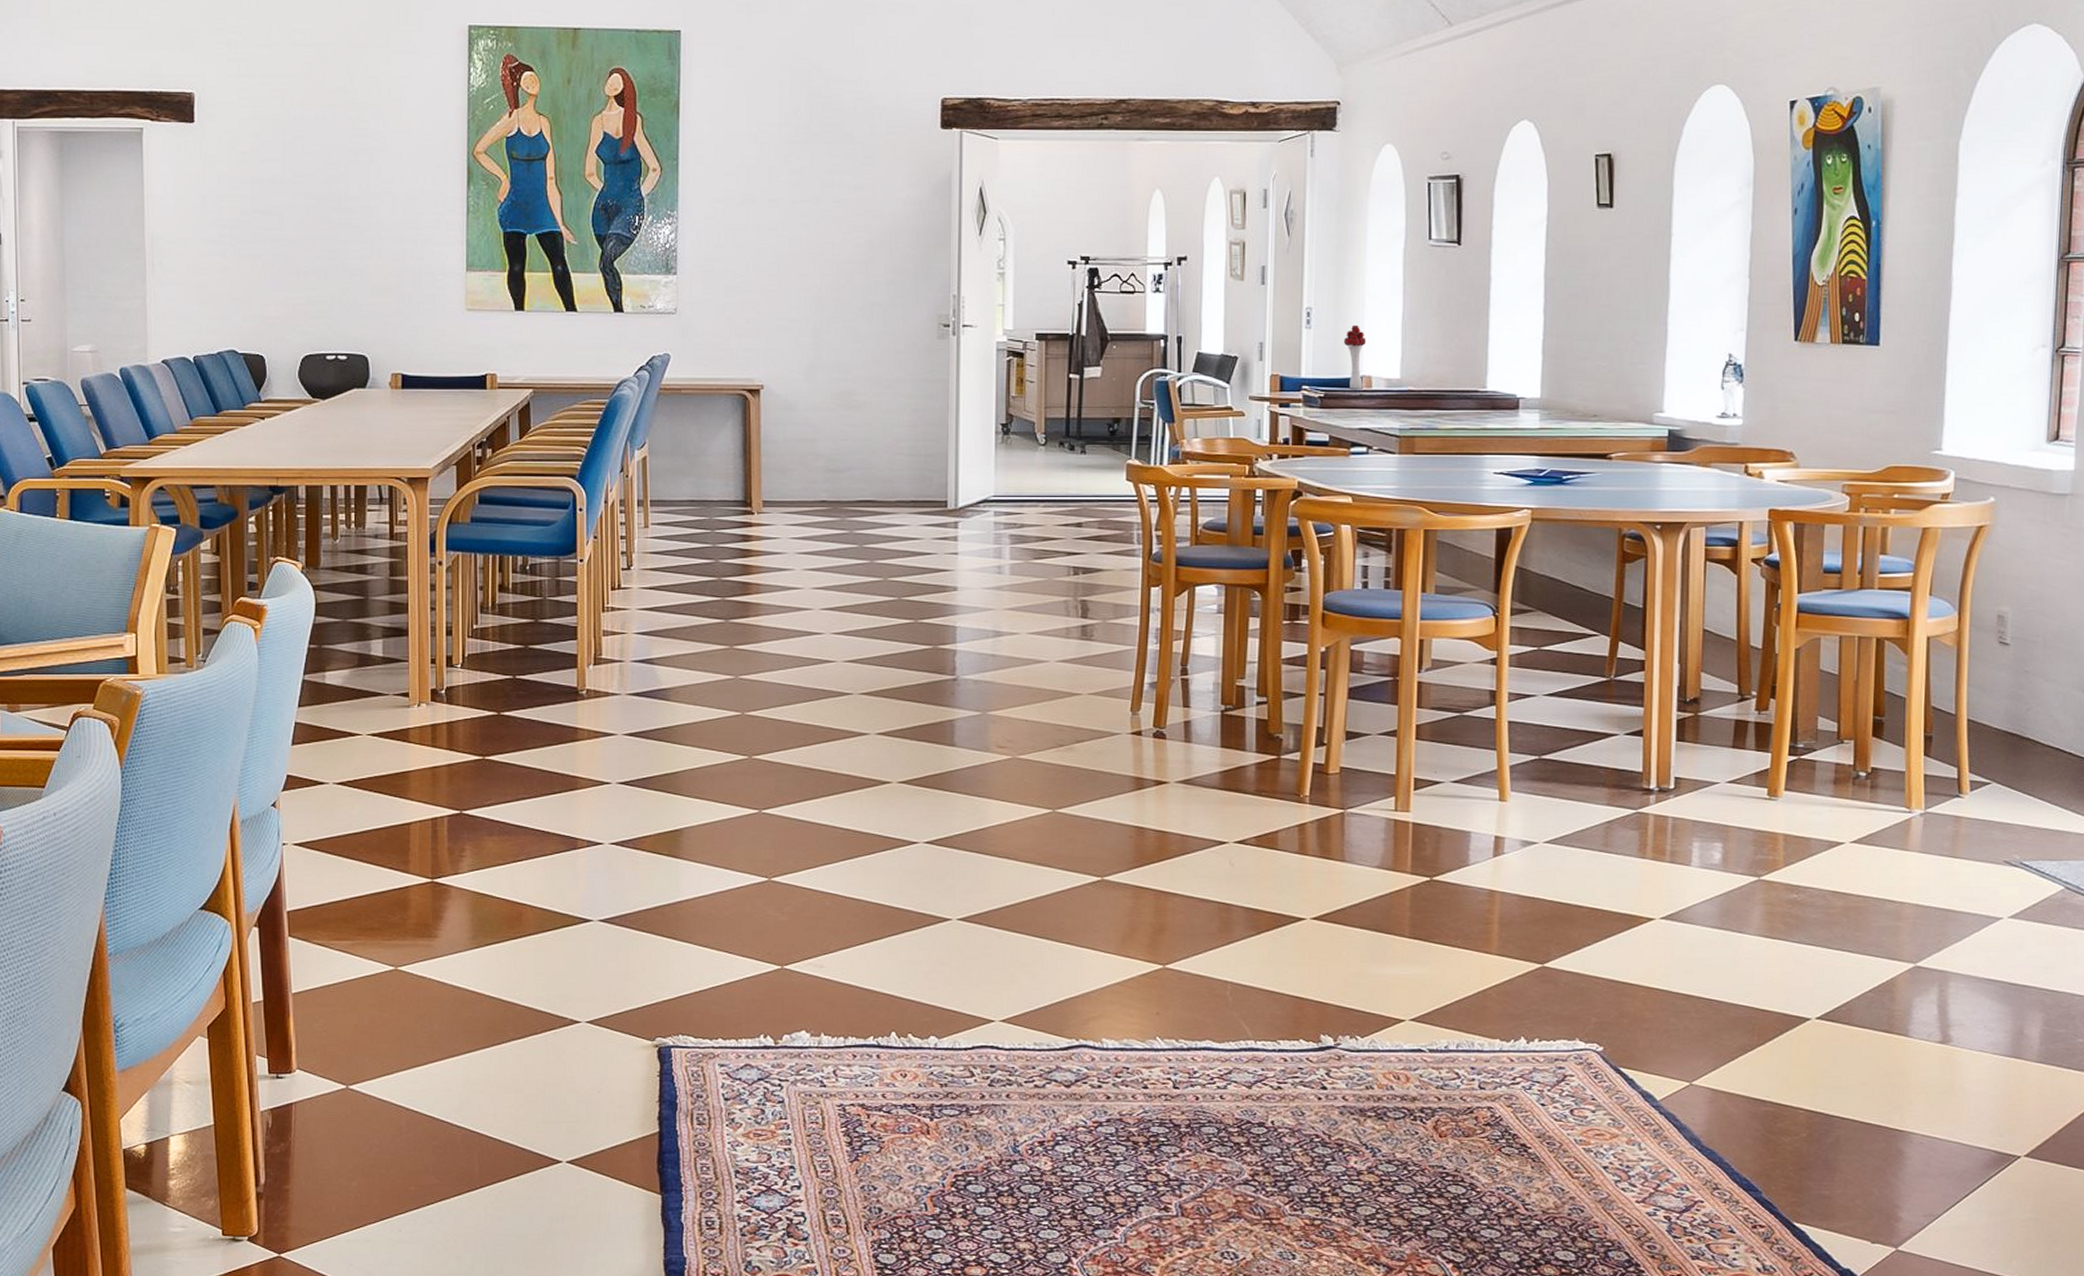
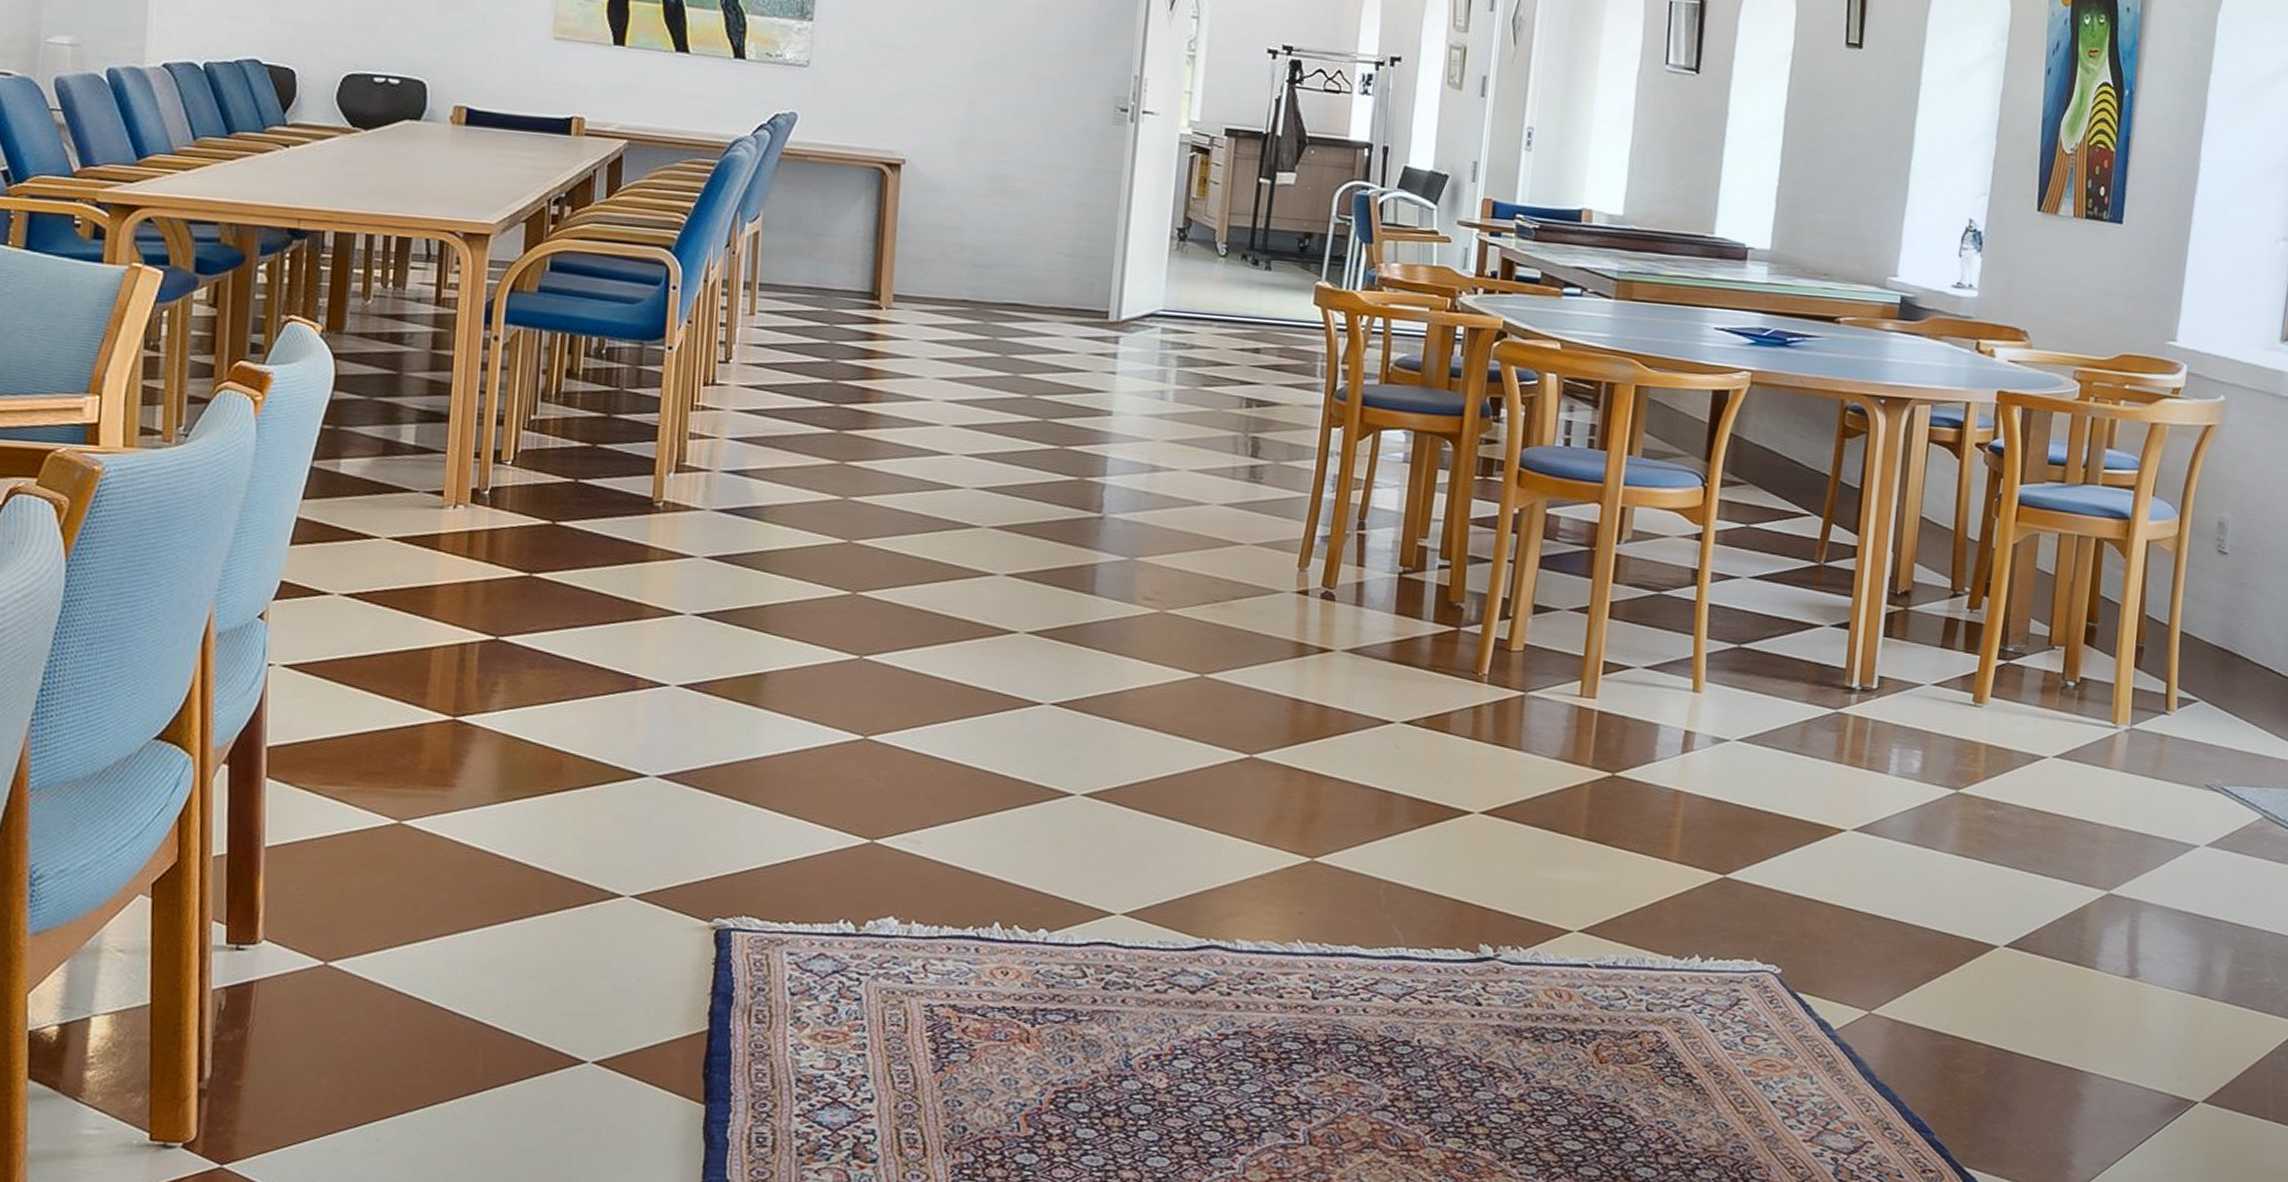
flower bouquet: present [1344,324,1367,390] -> none [1565,151,1590,225]

